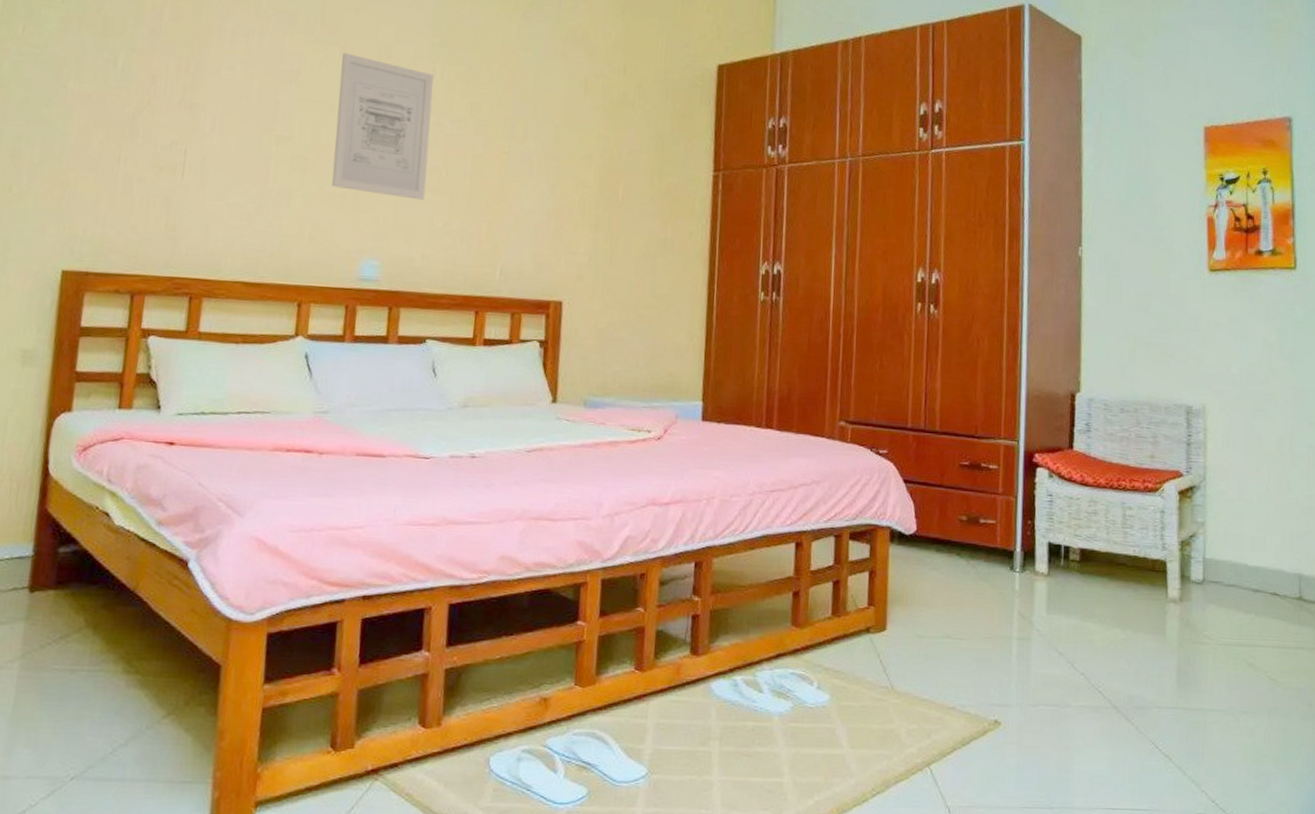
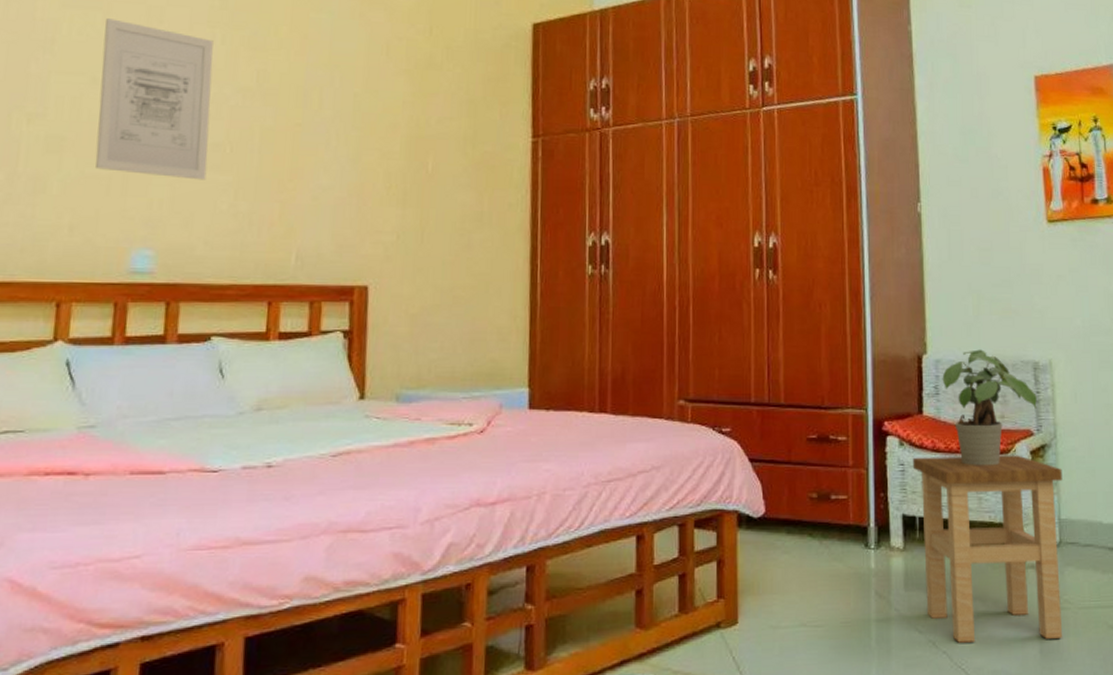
stool: none [1060,489,1210,671] -> present [912,455,1063,643]
potted plant: none [1094,391,1188,503] -> present [942,349,1037,466]

